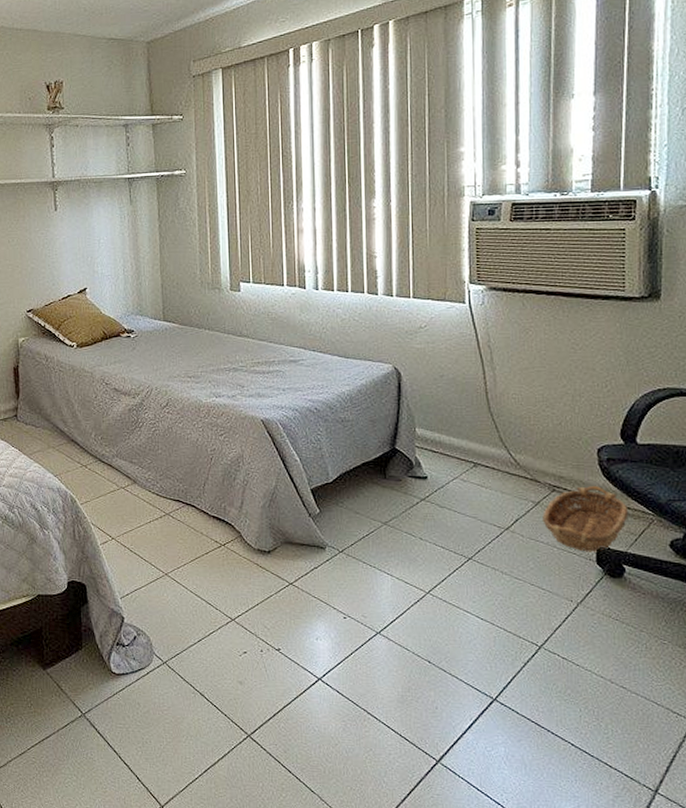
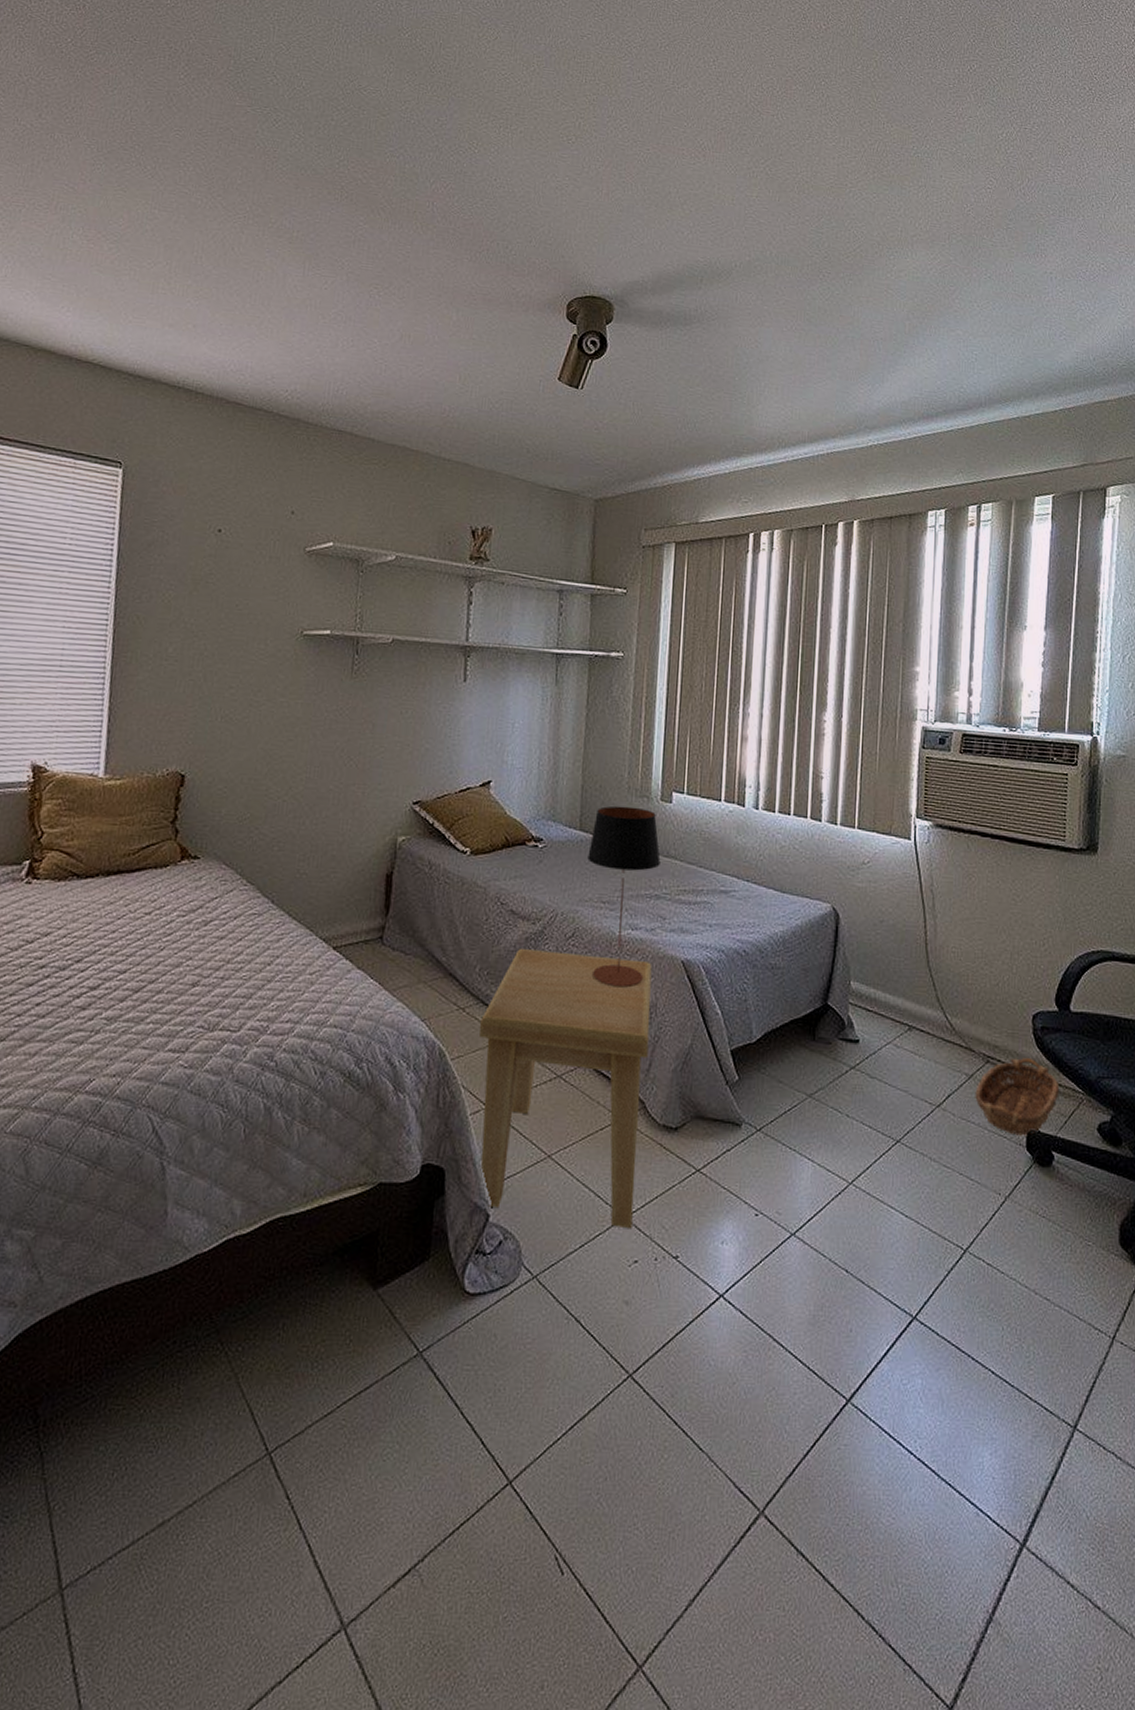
side table: none [99,417,239,629] -> present [479,947,652,1229]
table lamp: none [172,298,235,443] -> present [587,806,661,988]

